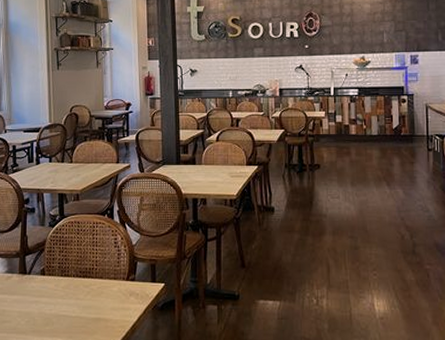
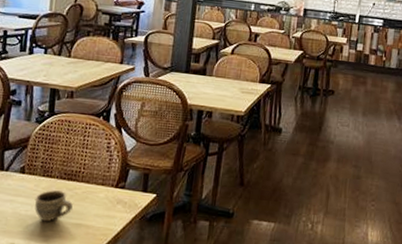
cup: none [56,288,90,319] -> present [34,190,73,222]

